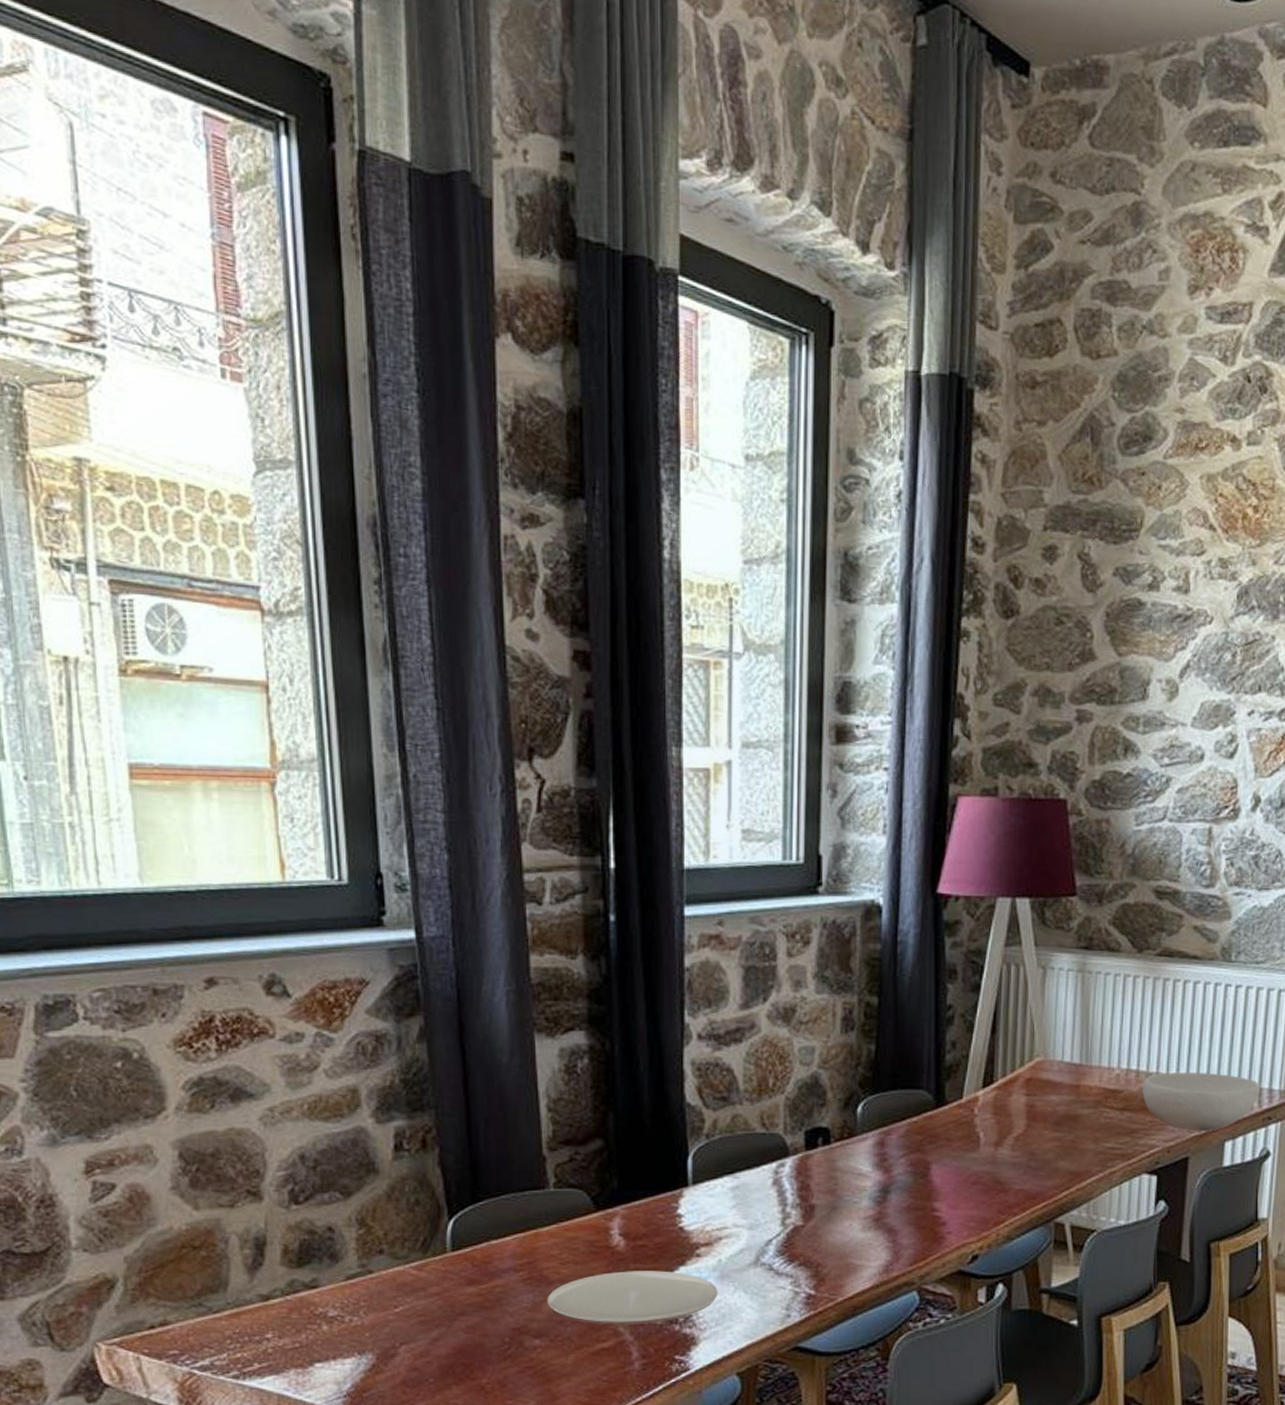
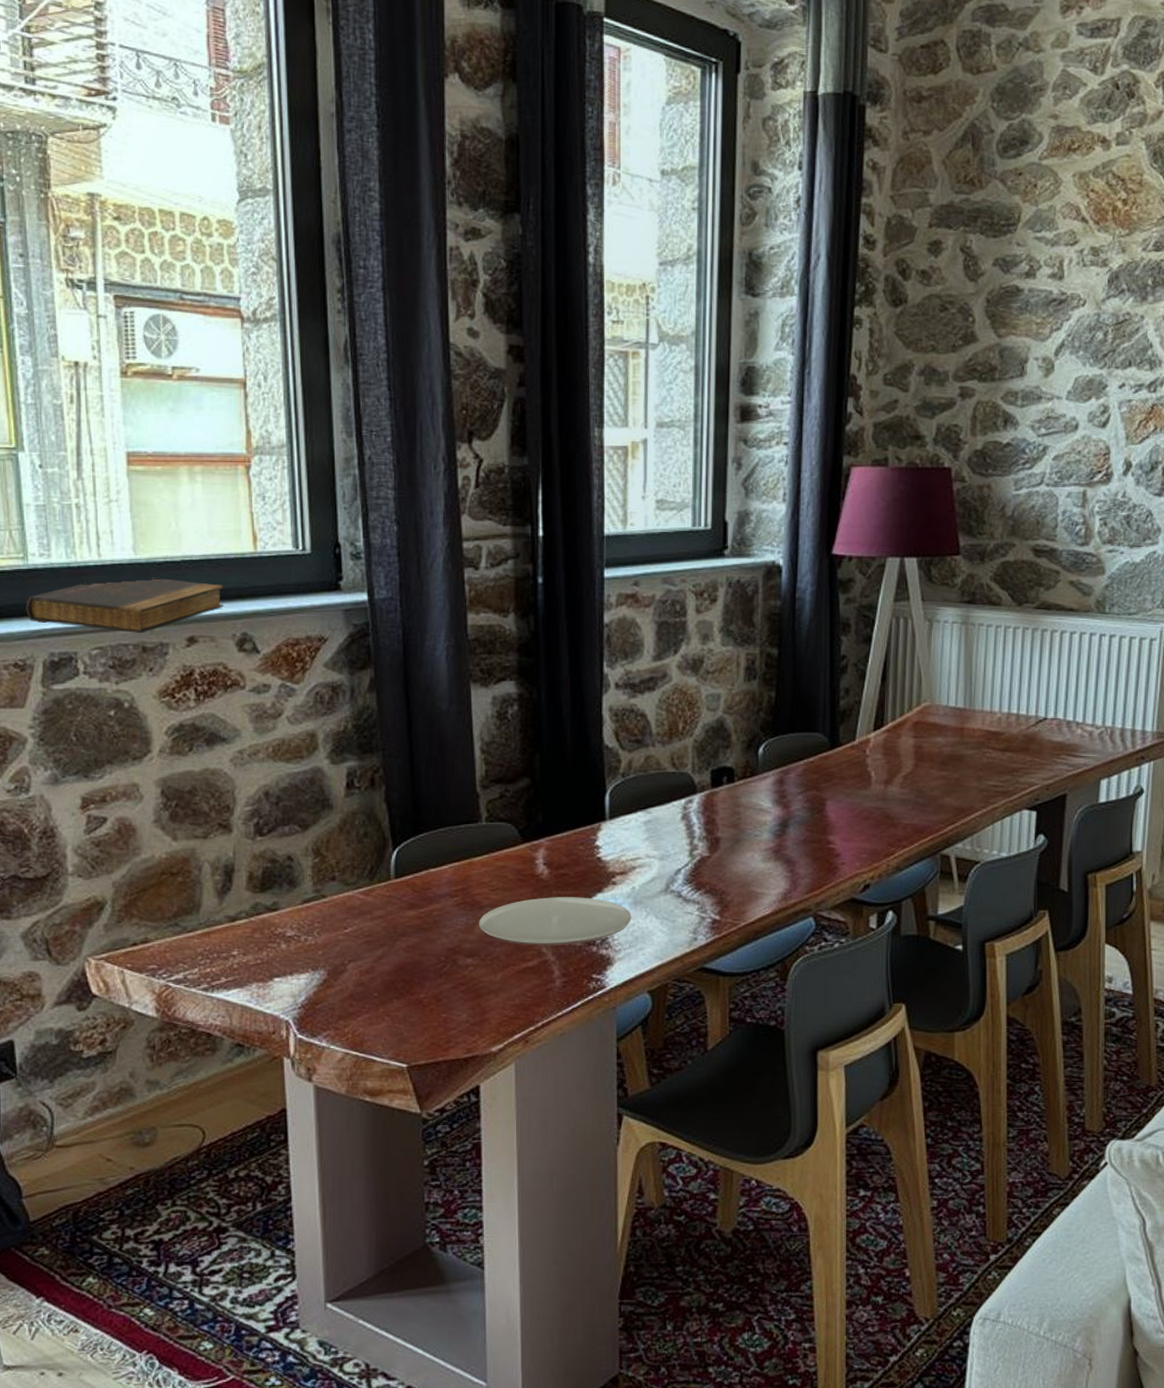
book: none [12,909,248,974] -> present [26,577,224,634]
bowl: present [1142,1073,1261,1132] -> none [1022,716,1134,771]

